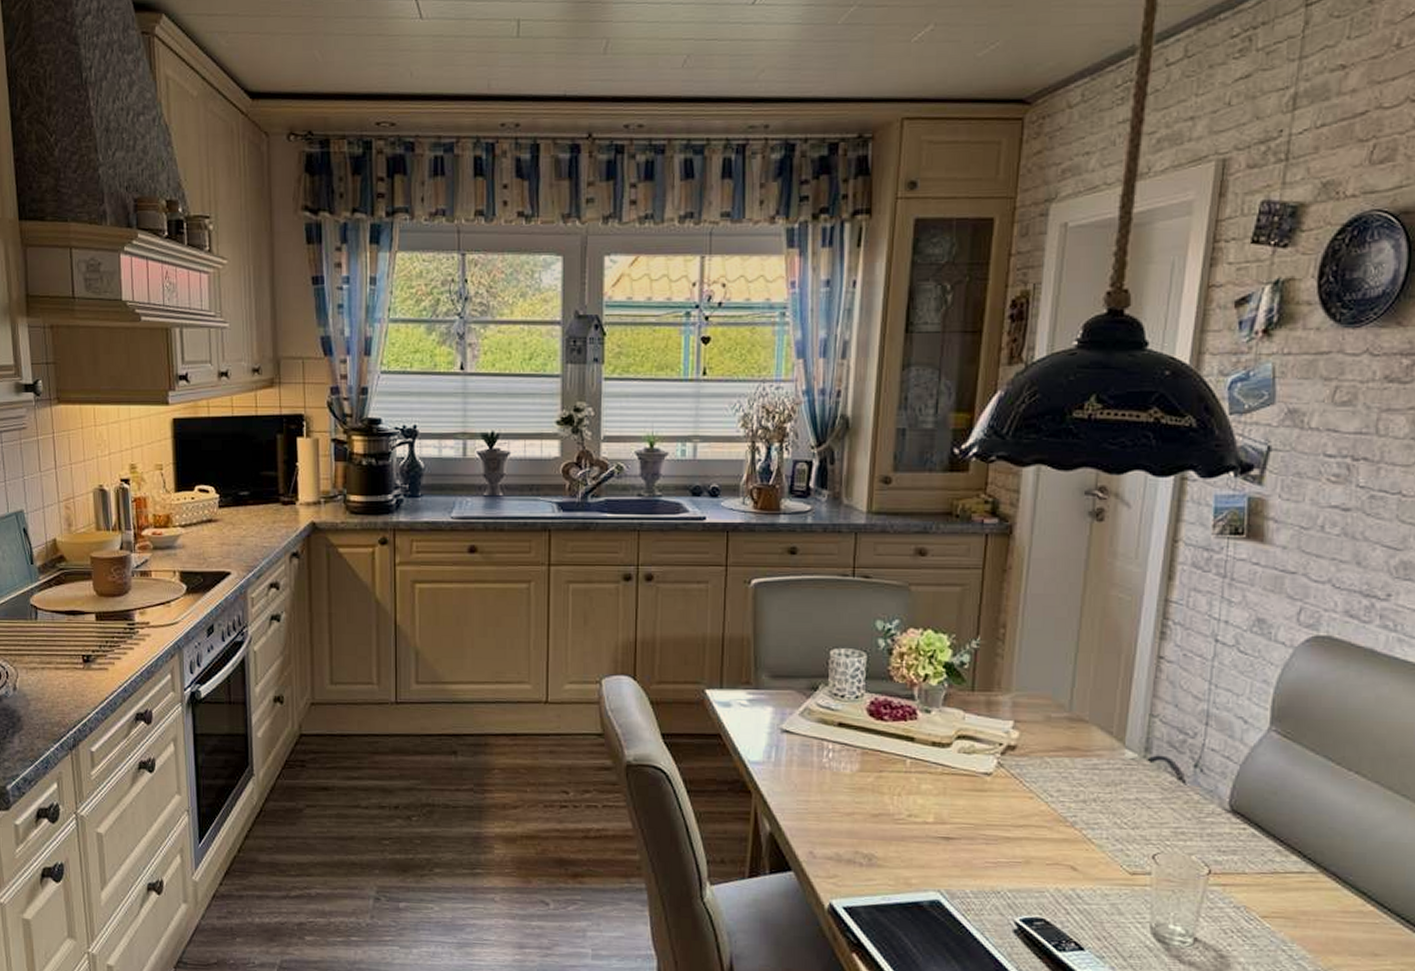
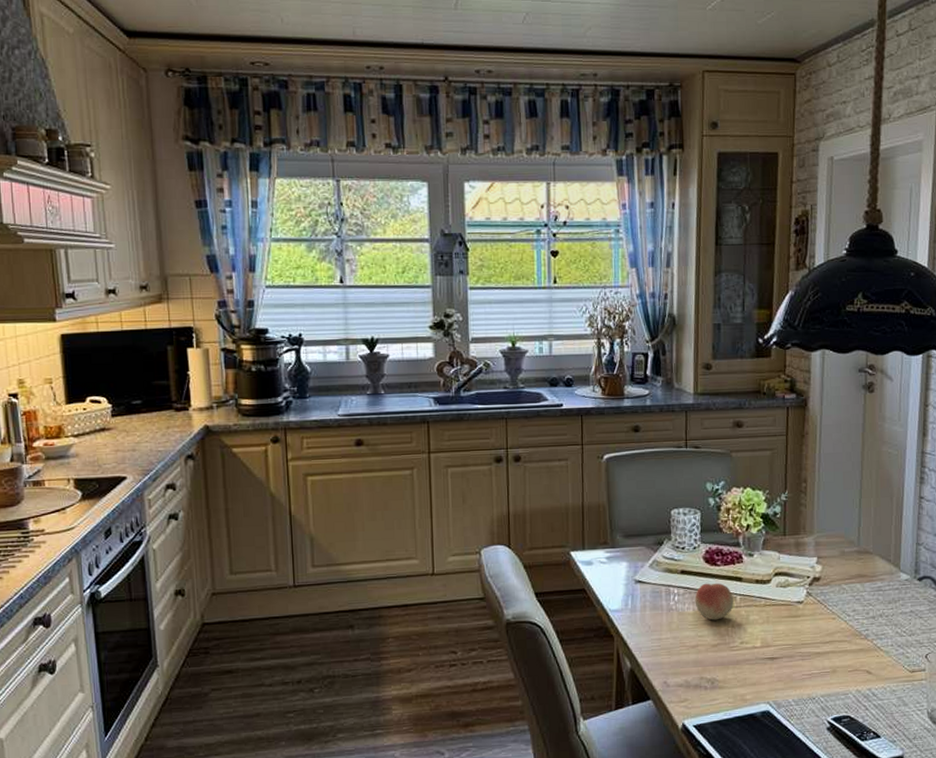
fruit: none [853,740,902,786] -> present [695,583,734,621]

